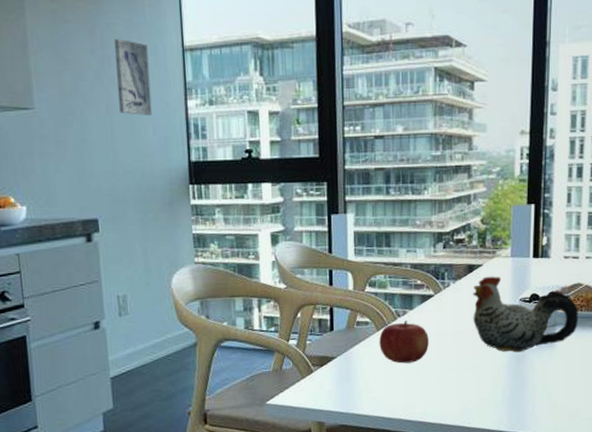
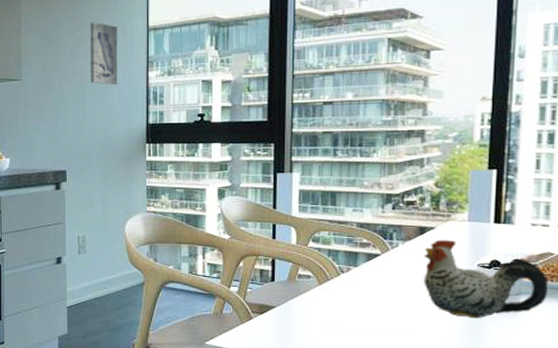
fruit: present [379,321,429,364] -> none [321,277,373,319]

